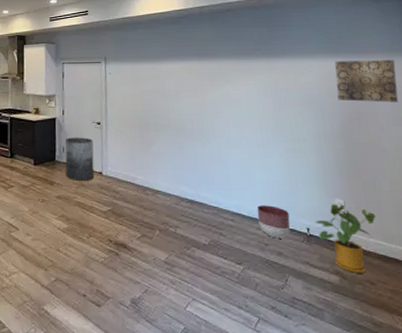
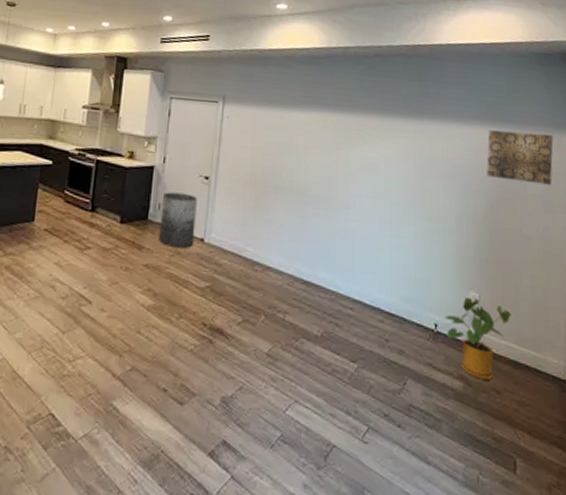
planter: present [257,205,291,238] -> none [381,293,417,334]

